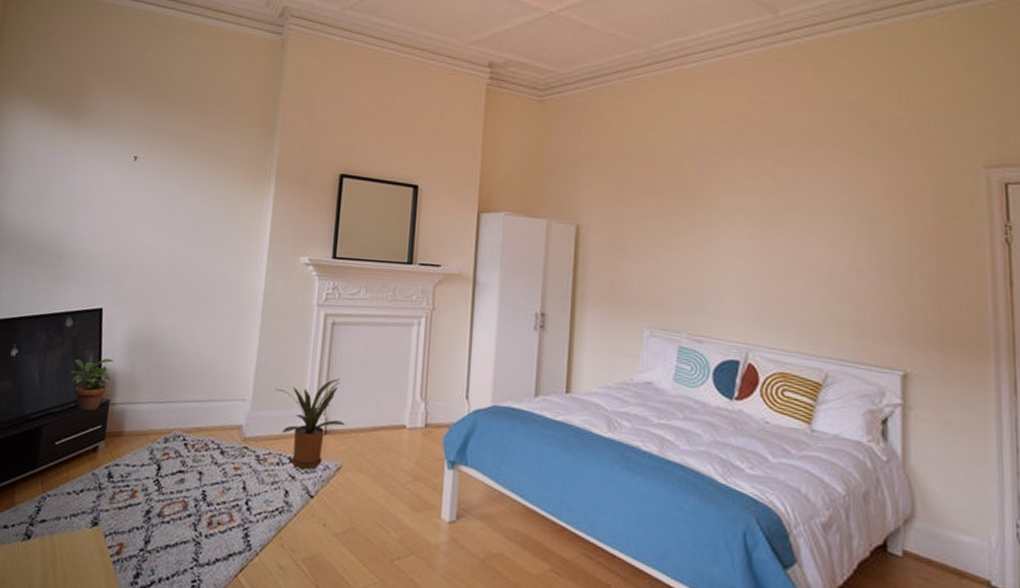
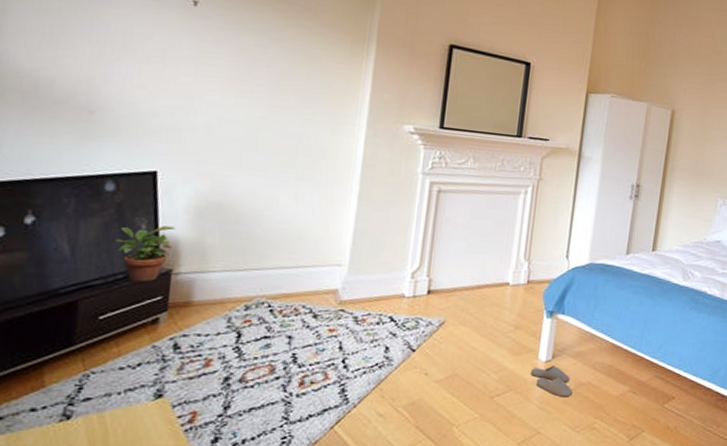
house plant: present [276,378,346,469] -> none [376,242,450,327]
slippers: none [434,527,482,570] -> present [531,365,573,397]

